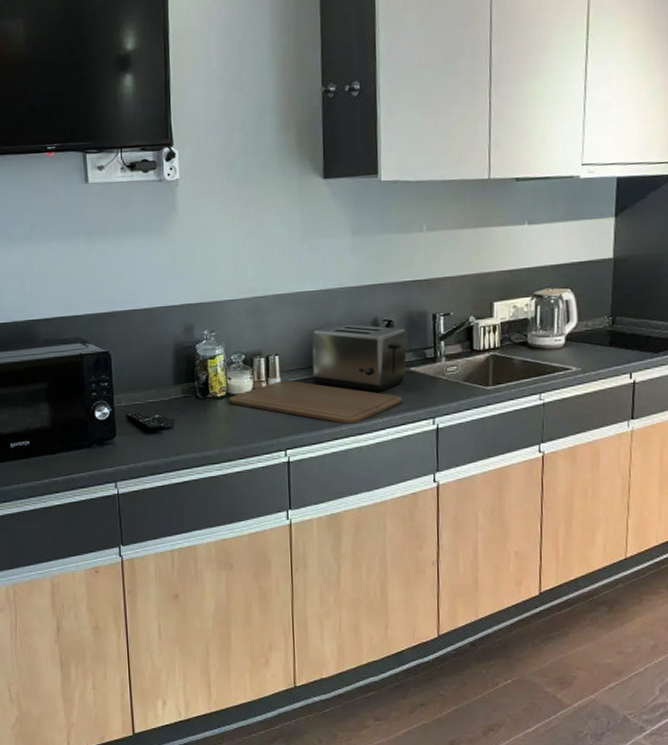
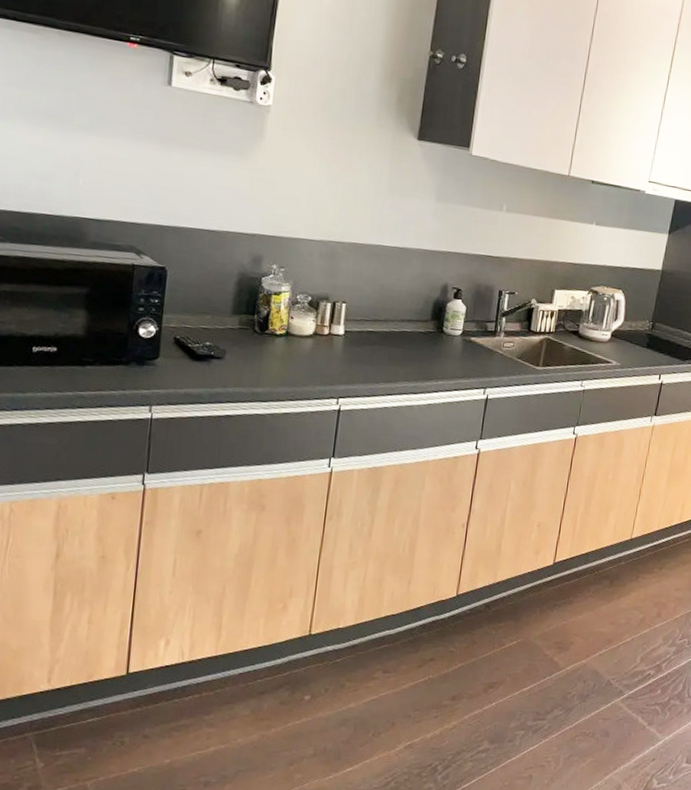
chopping board: present [228,380,403,424] -> none [287,328,460,382]
toaster: present [311,323,407,392] -> none [376,282,473,356]

